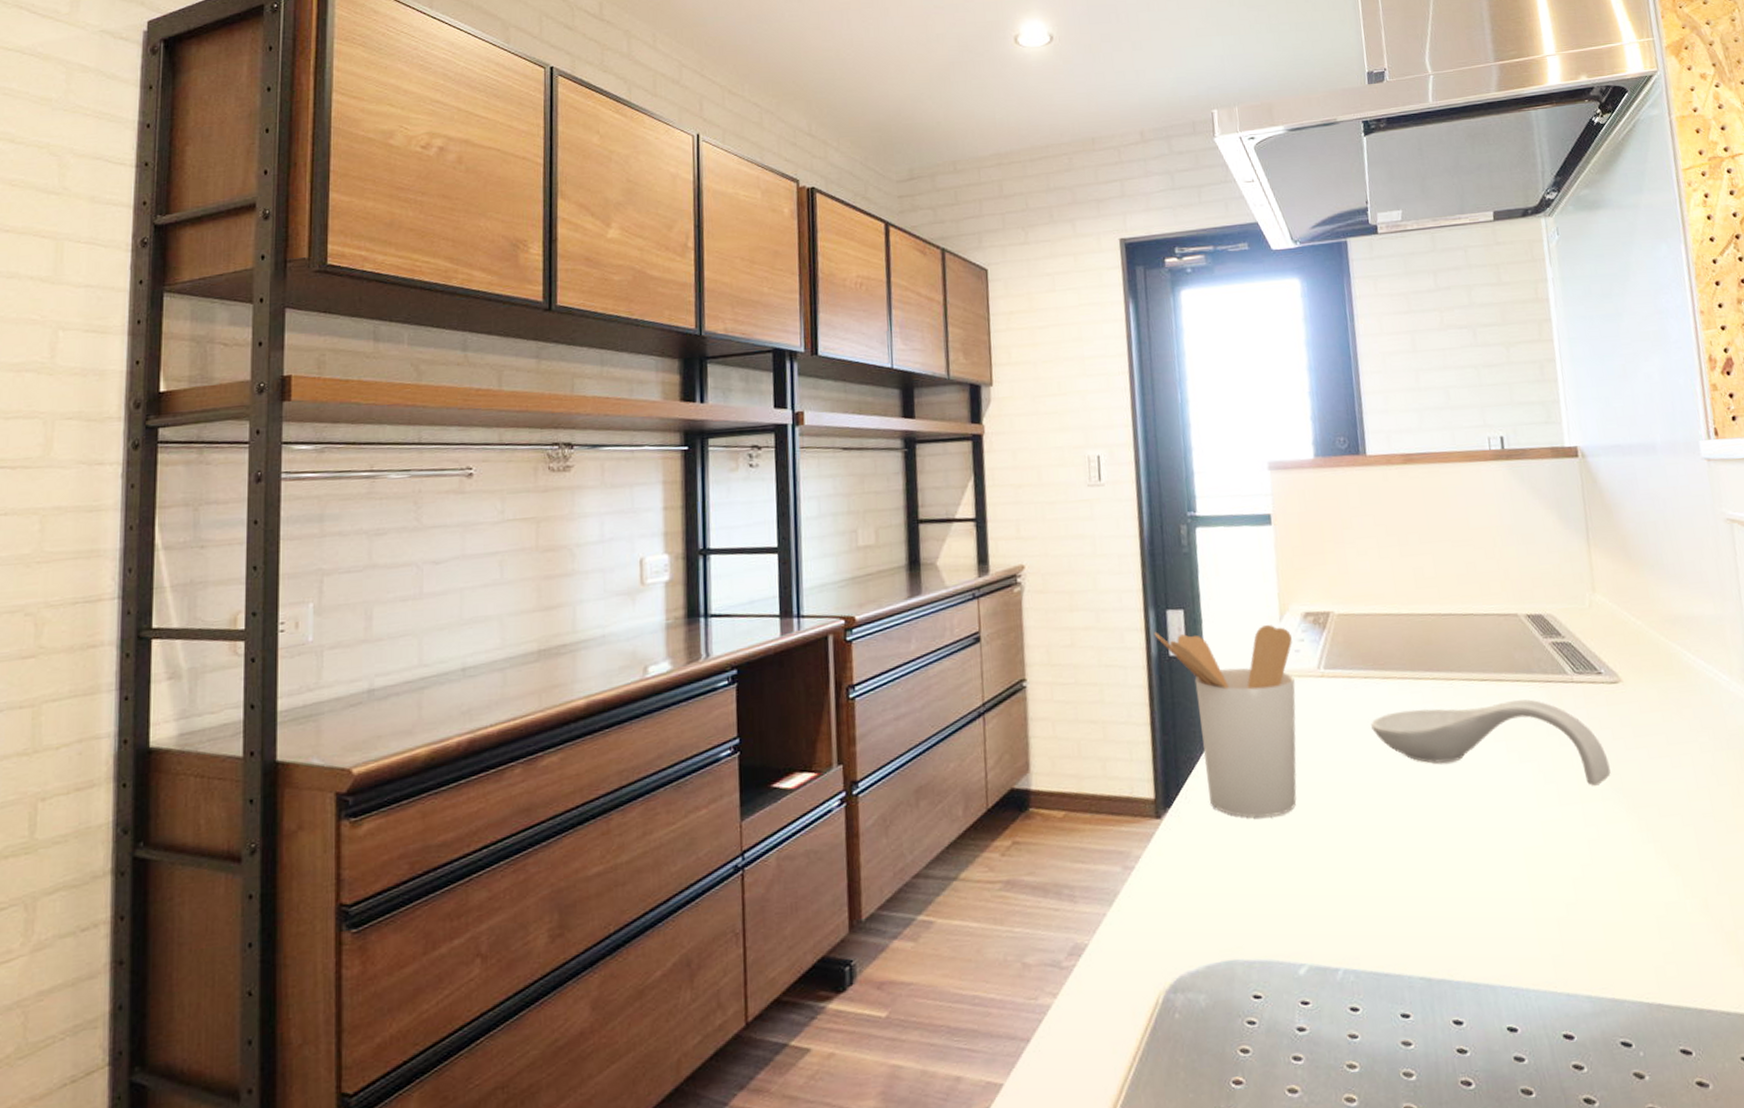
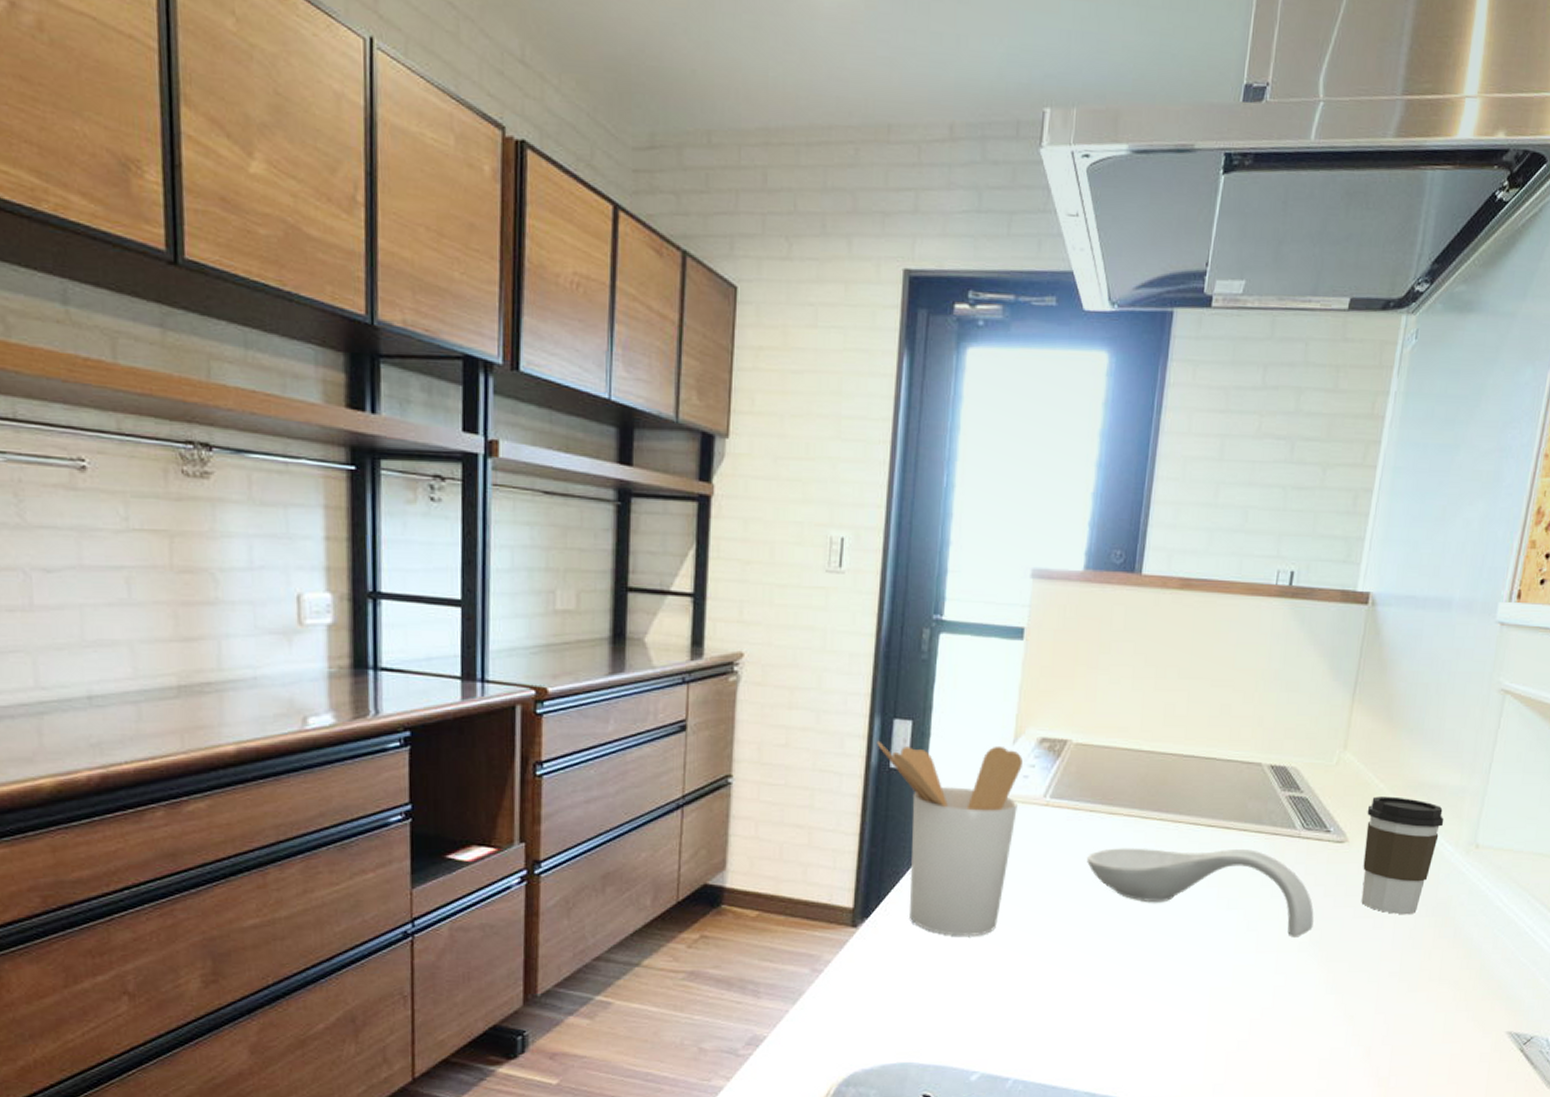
coffee cup: none [1631,632,1712,751] -> present [1361,796,1444,915]

